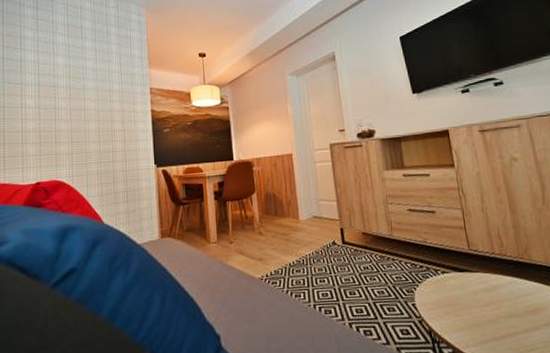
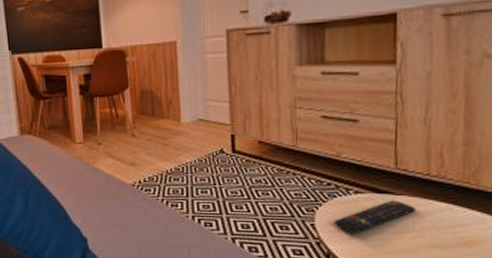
remote control: none [430,277,491,311] -> present [334,200,417,235]

